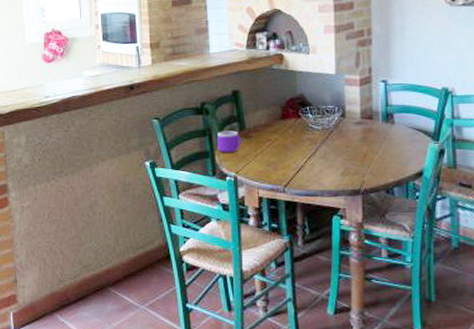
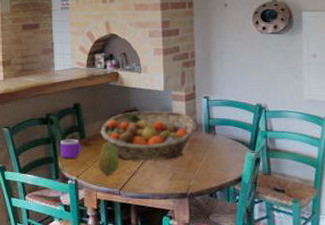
fruit: none [260,134,284,170] -> present [98,142,119,175]
fruit basket: none [262,97,372,154] -> present [100,111,197,161]

